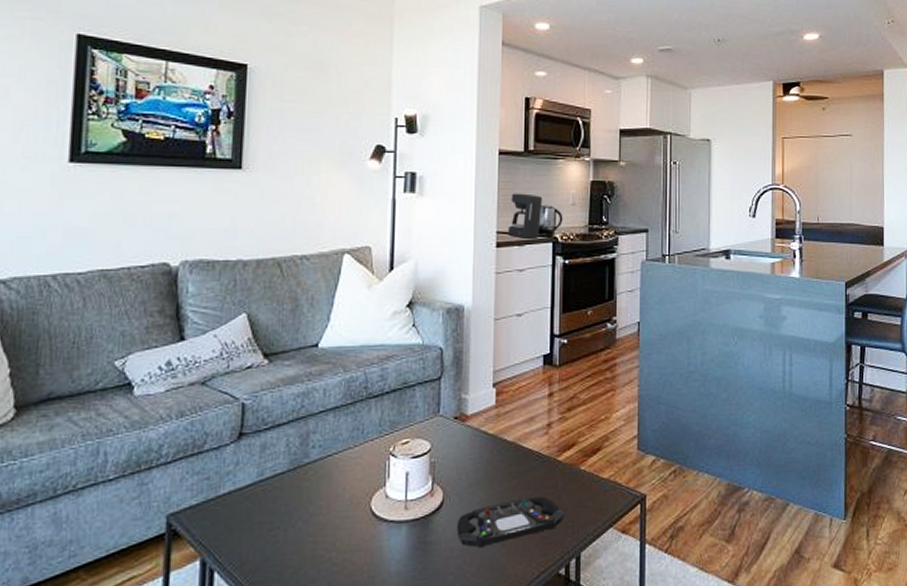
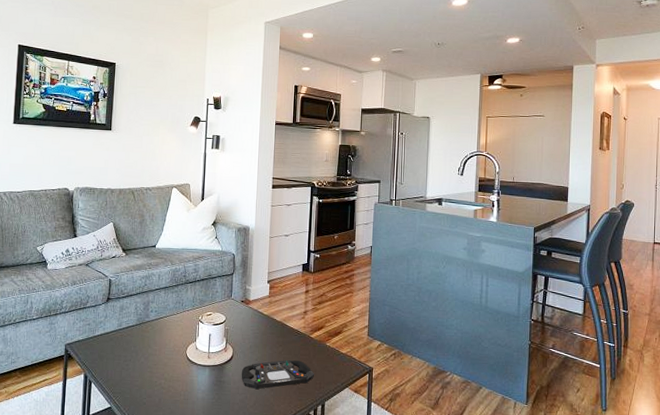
coffee maker: present [508,193,543,240] -> none [280,152,305,184]
kettle: present [538,205,563,236] -> none [301,161,319,182]

